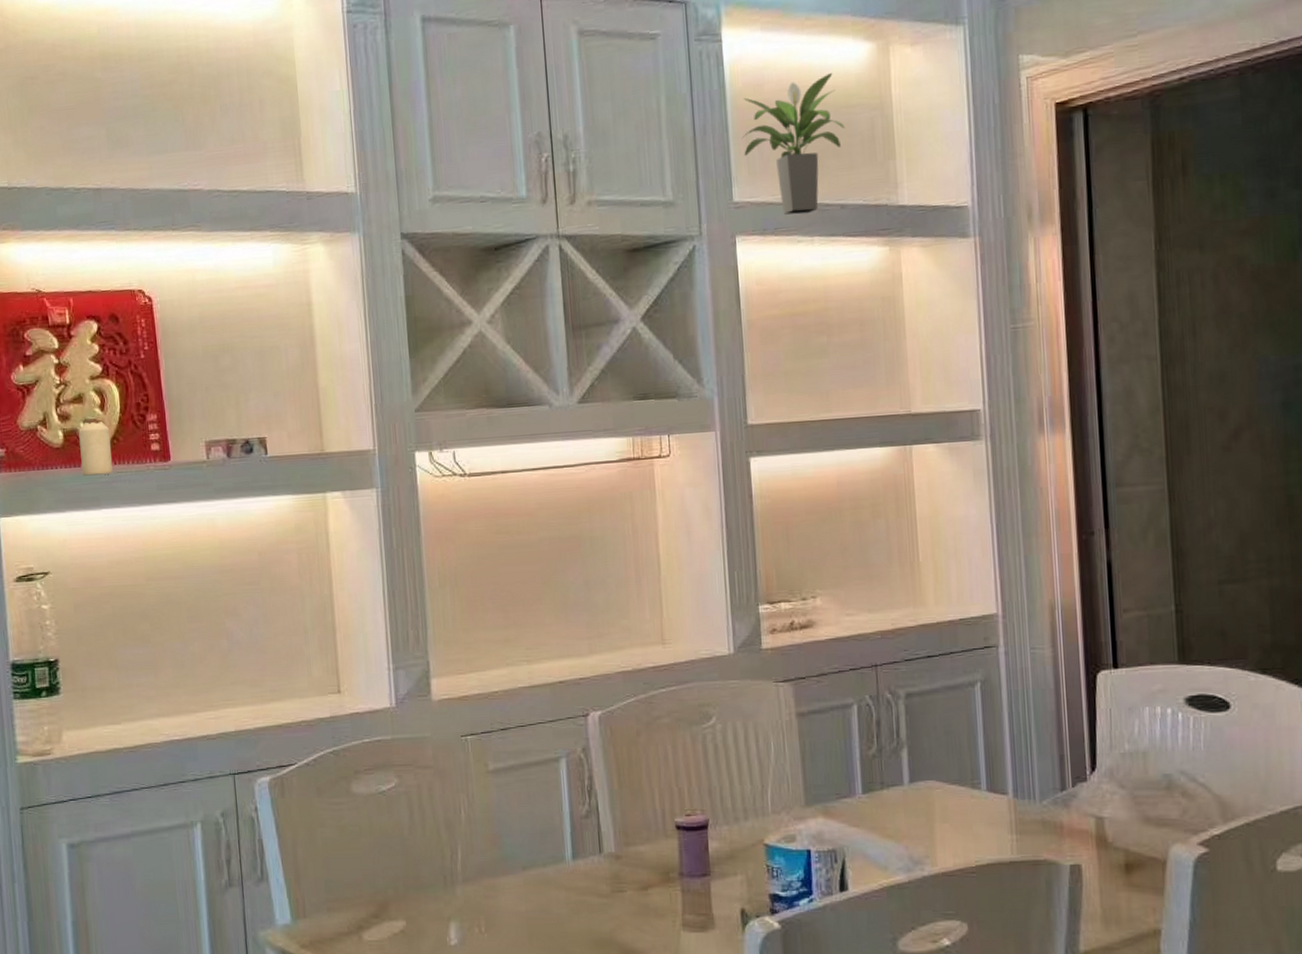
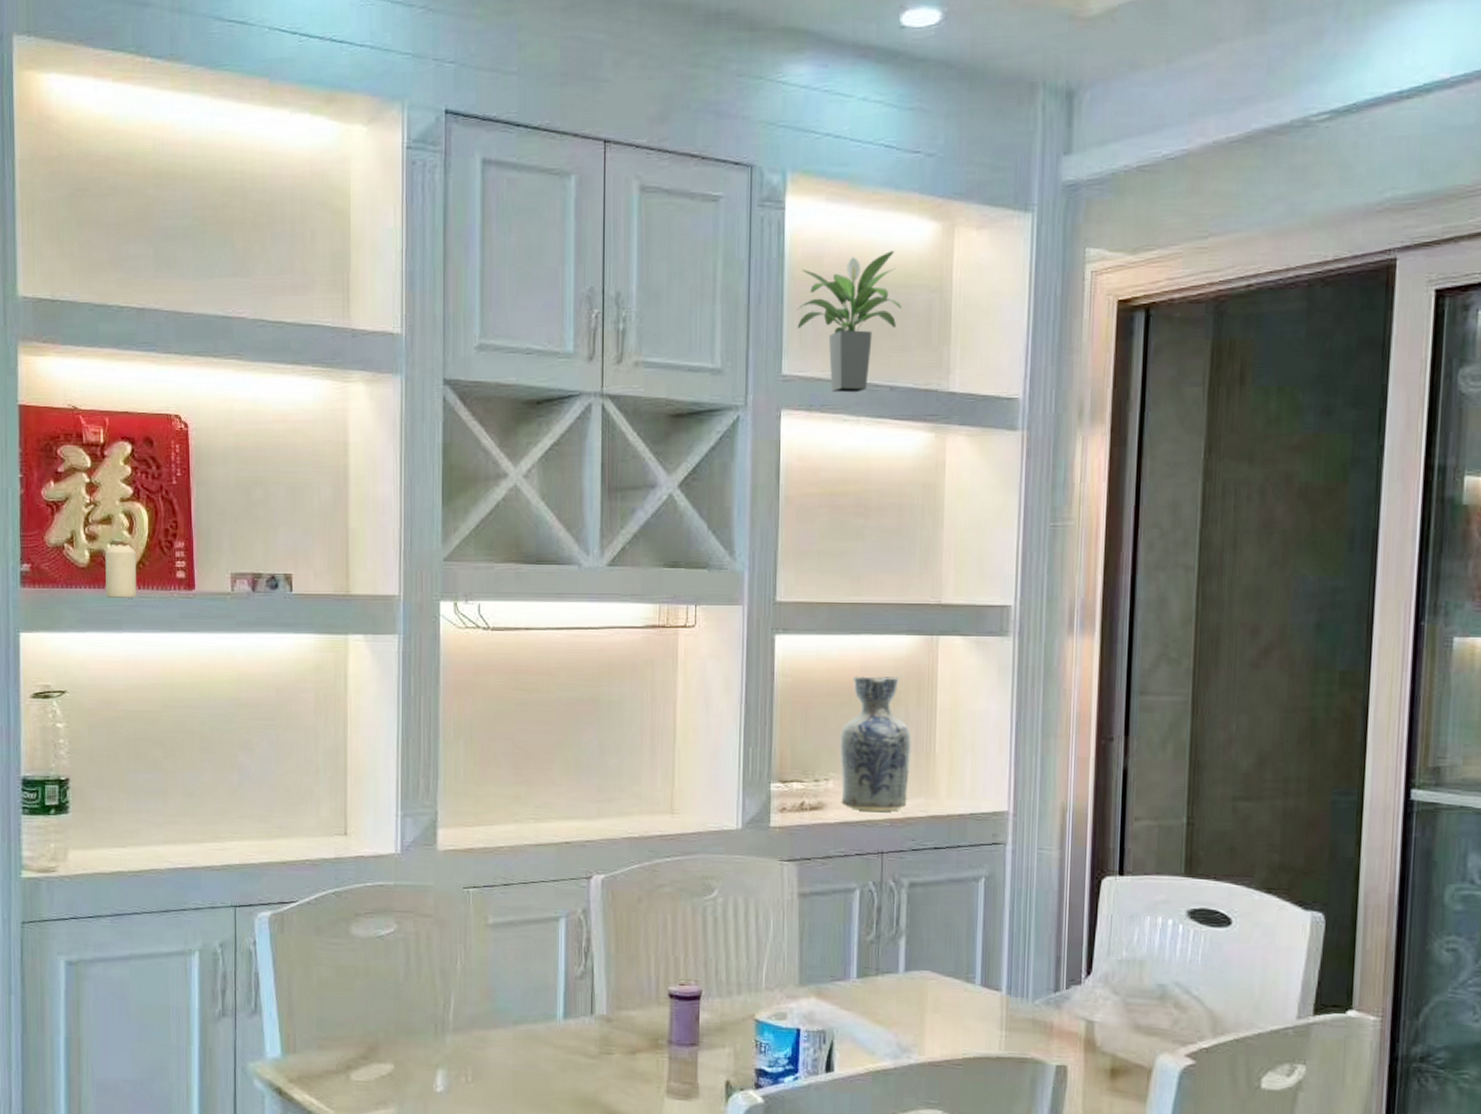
ceramic jug: none [823,489,896,626] -> present [839,676,912,813]

